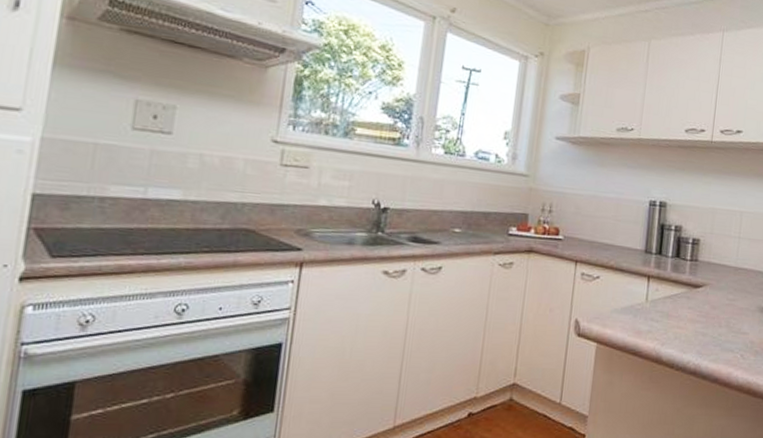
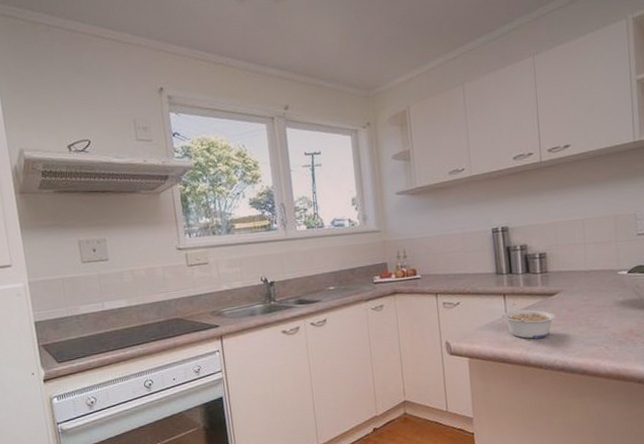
legume: none [641,296,698,333] -> present [501,309,556,339]

